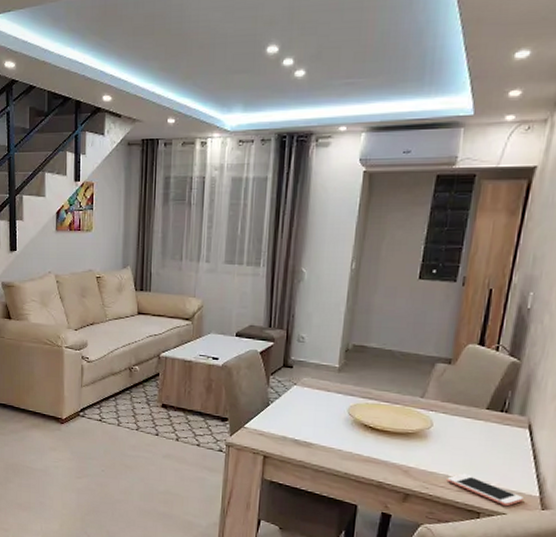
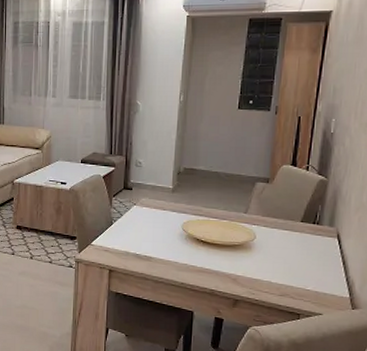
cell phone: present [447,473,523,507] -> none [270,279,336,308]

